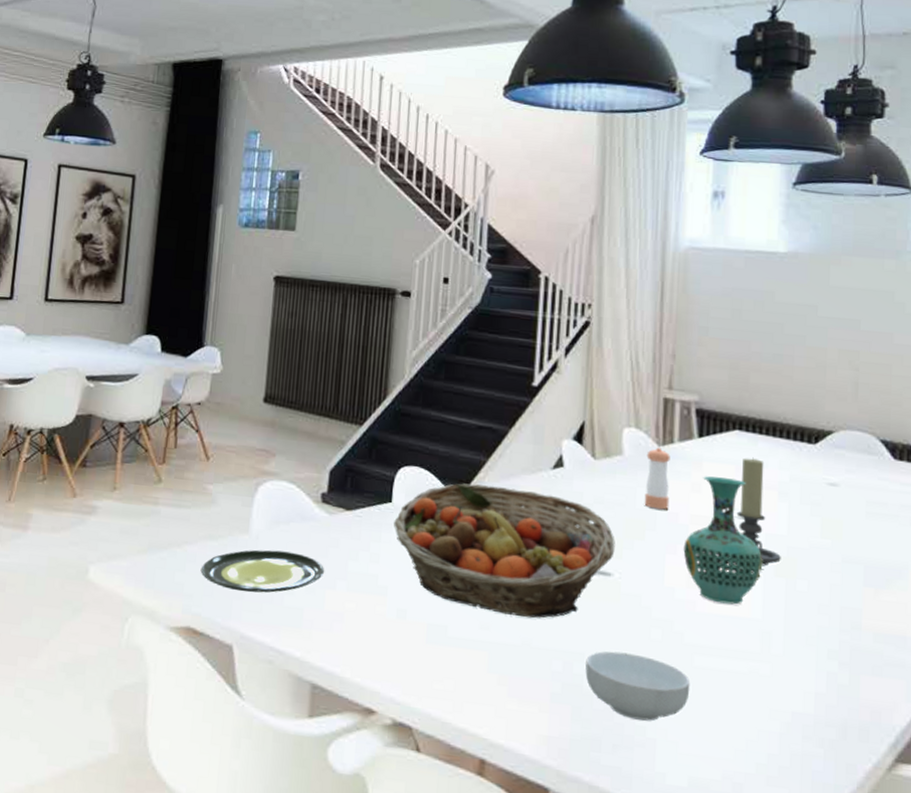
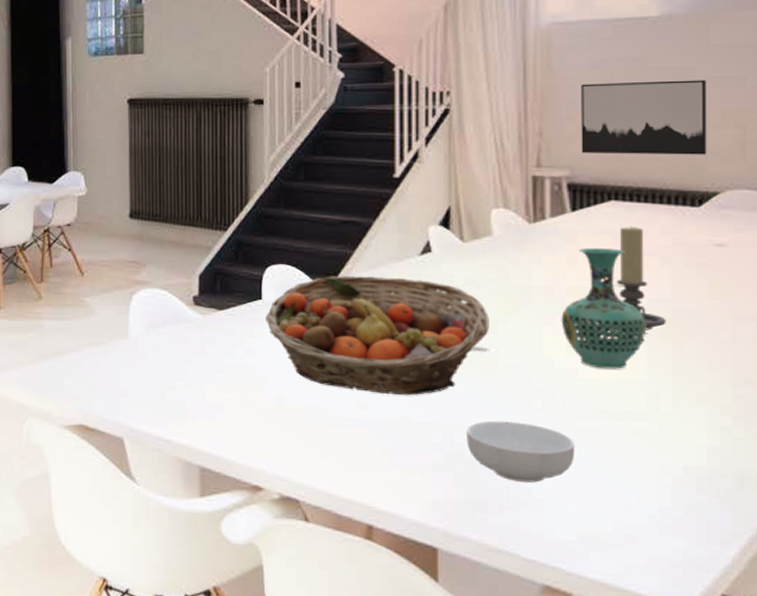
plate: present [200,549,325,593] -> none [86,351,203,391]
pepper shaker: present [644,447,670,510] -> none [517,225,544,285]
wall art: none [710,310,826,393] -> present [581,79,708,155]

